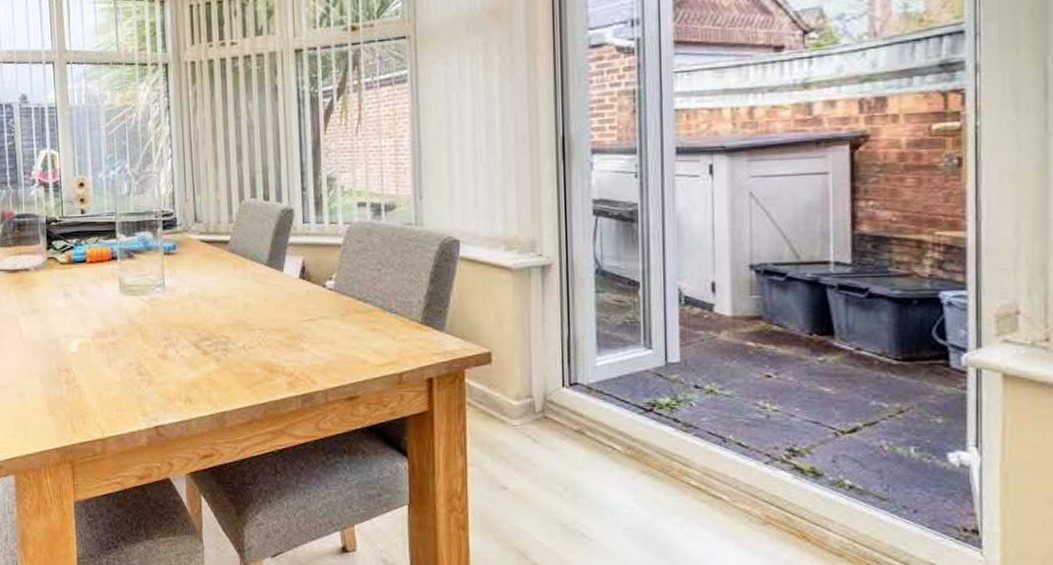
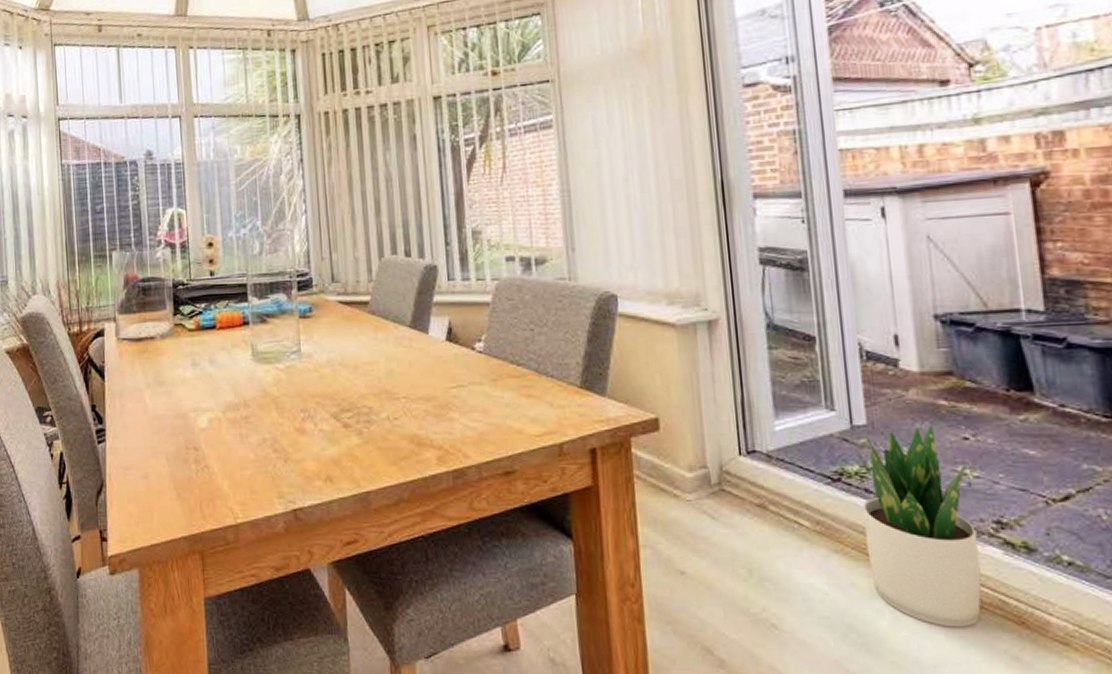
planter: none [670,363,771,540] -> present [862,424,982,628]

